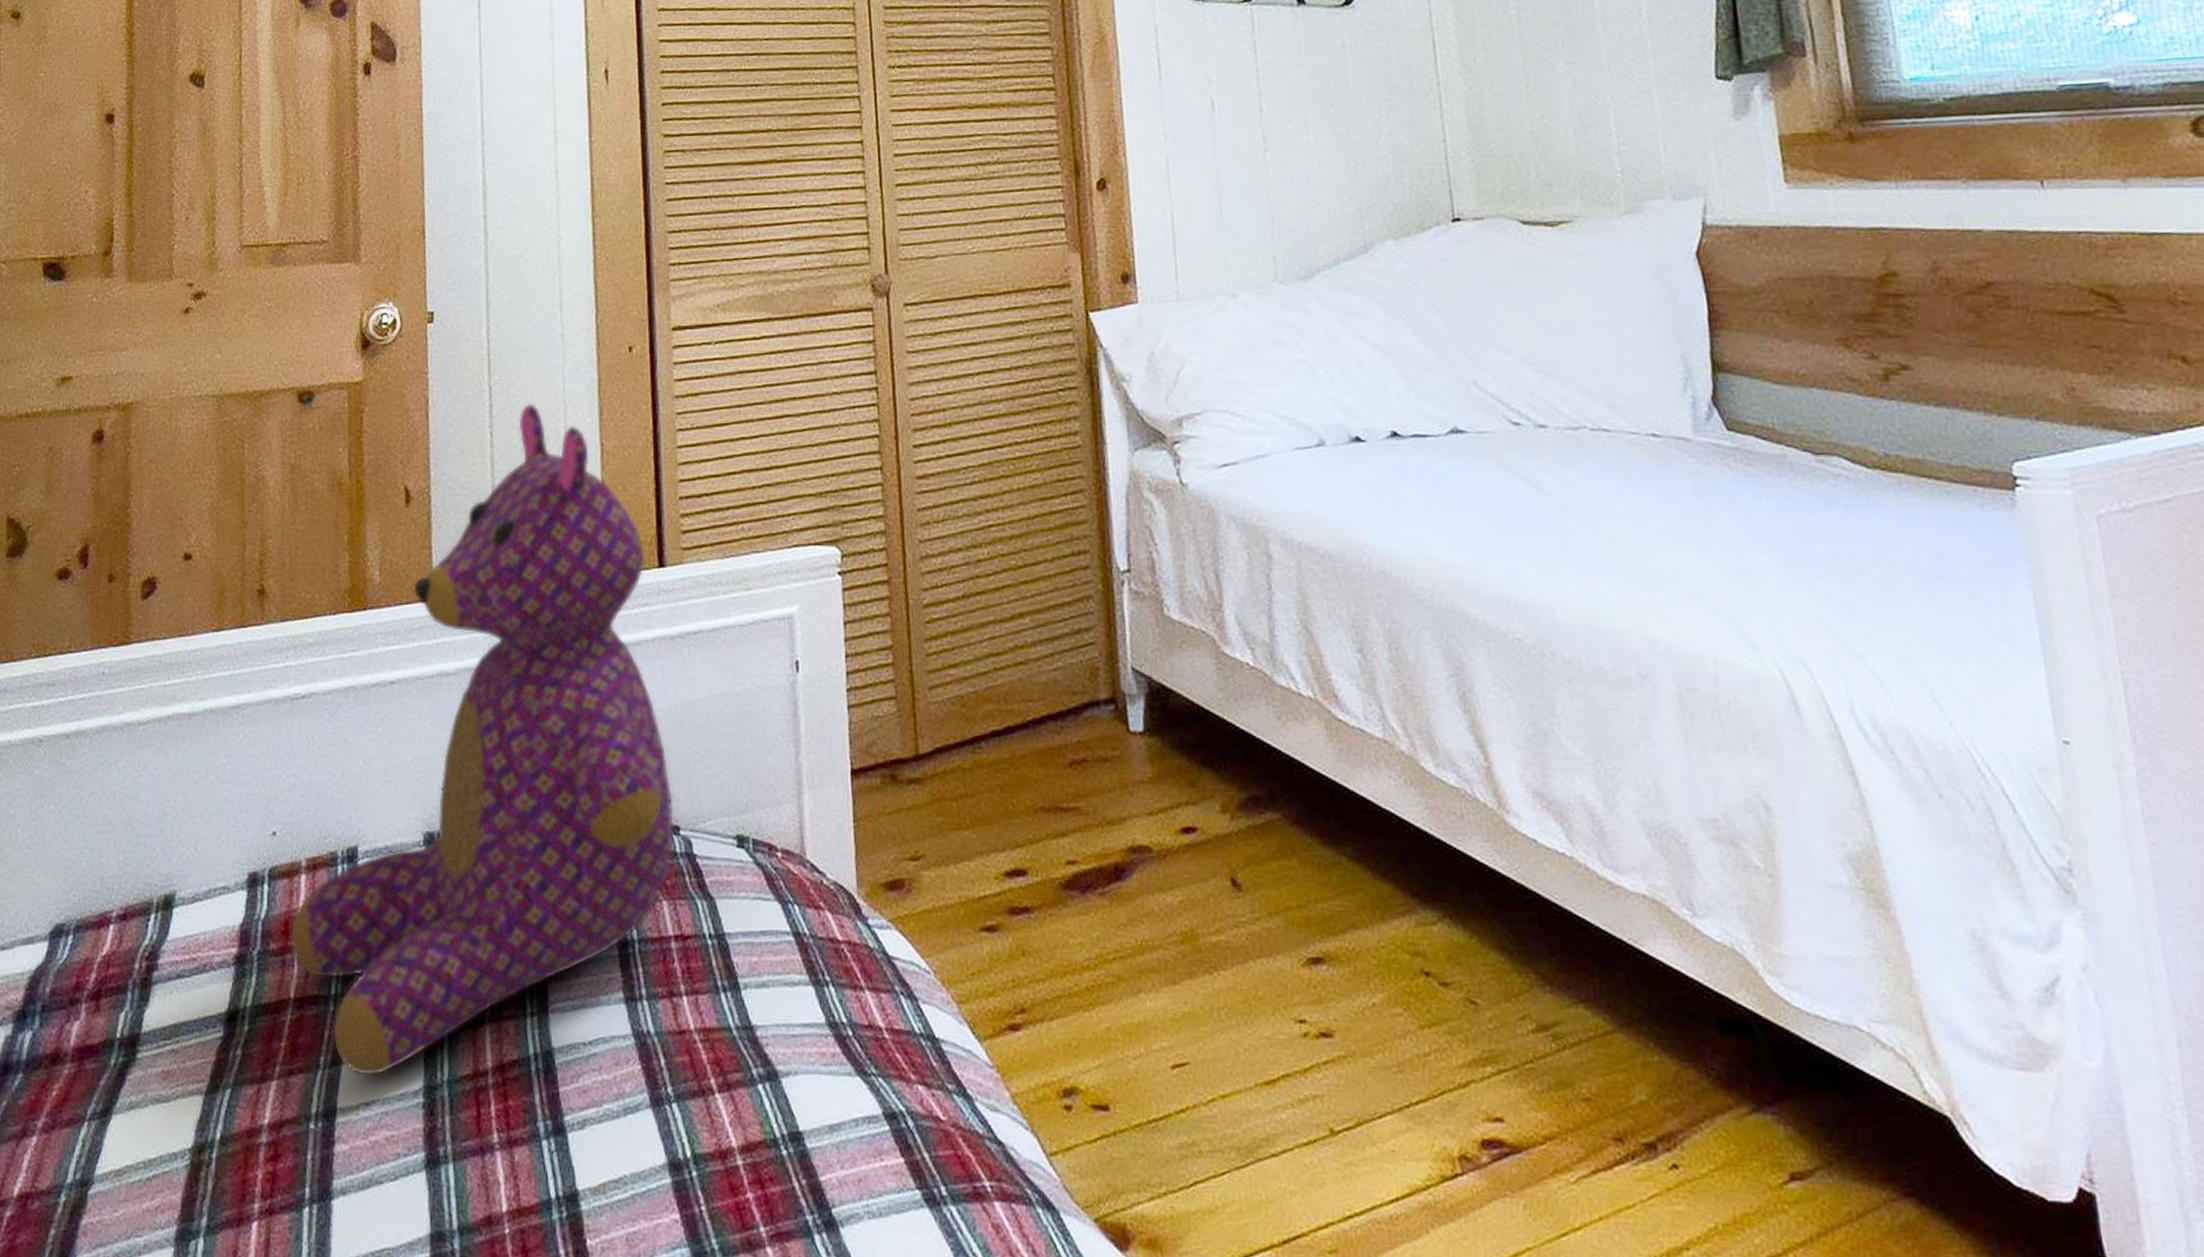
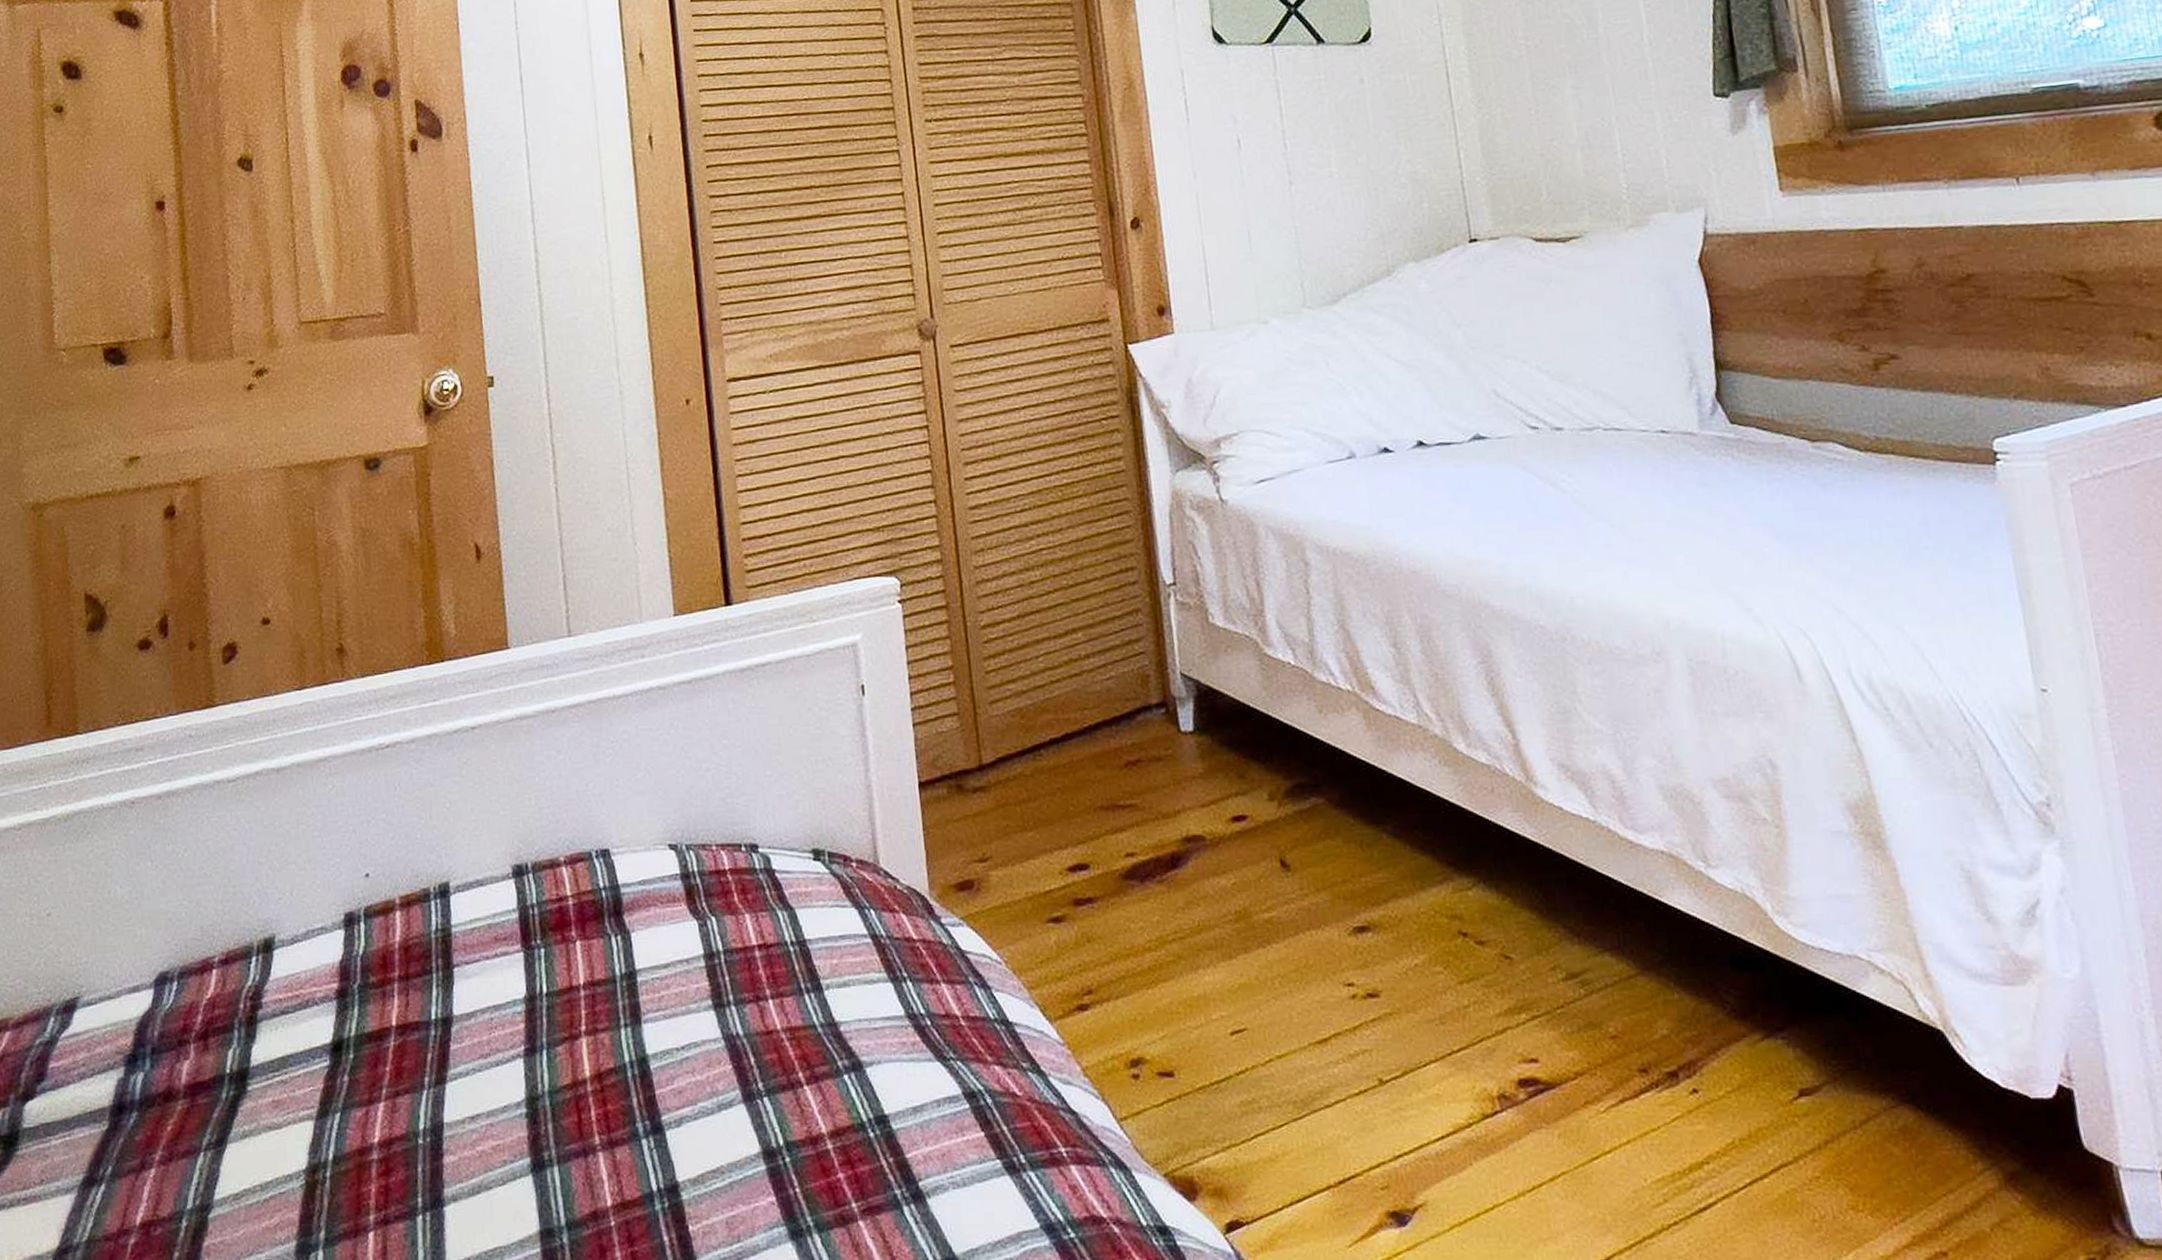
teddy bear: present [290,403,675,1077] -> none [388,458,754,1093]

